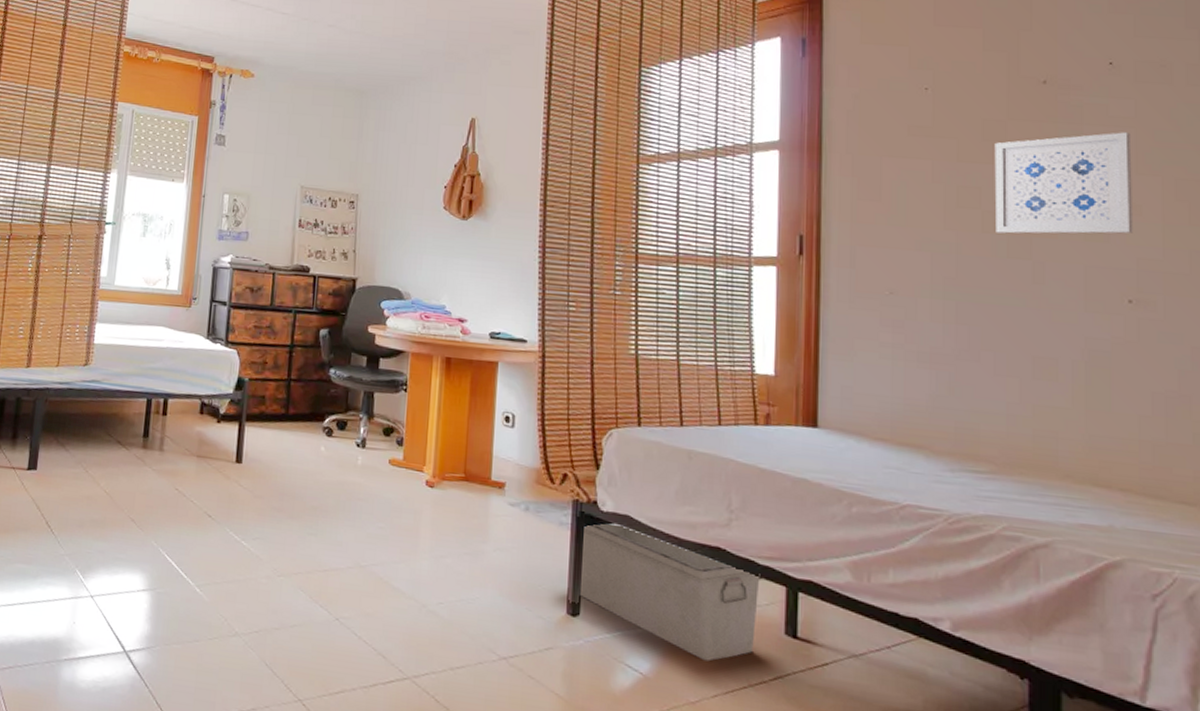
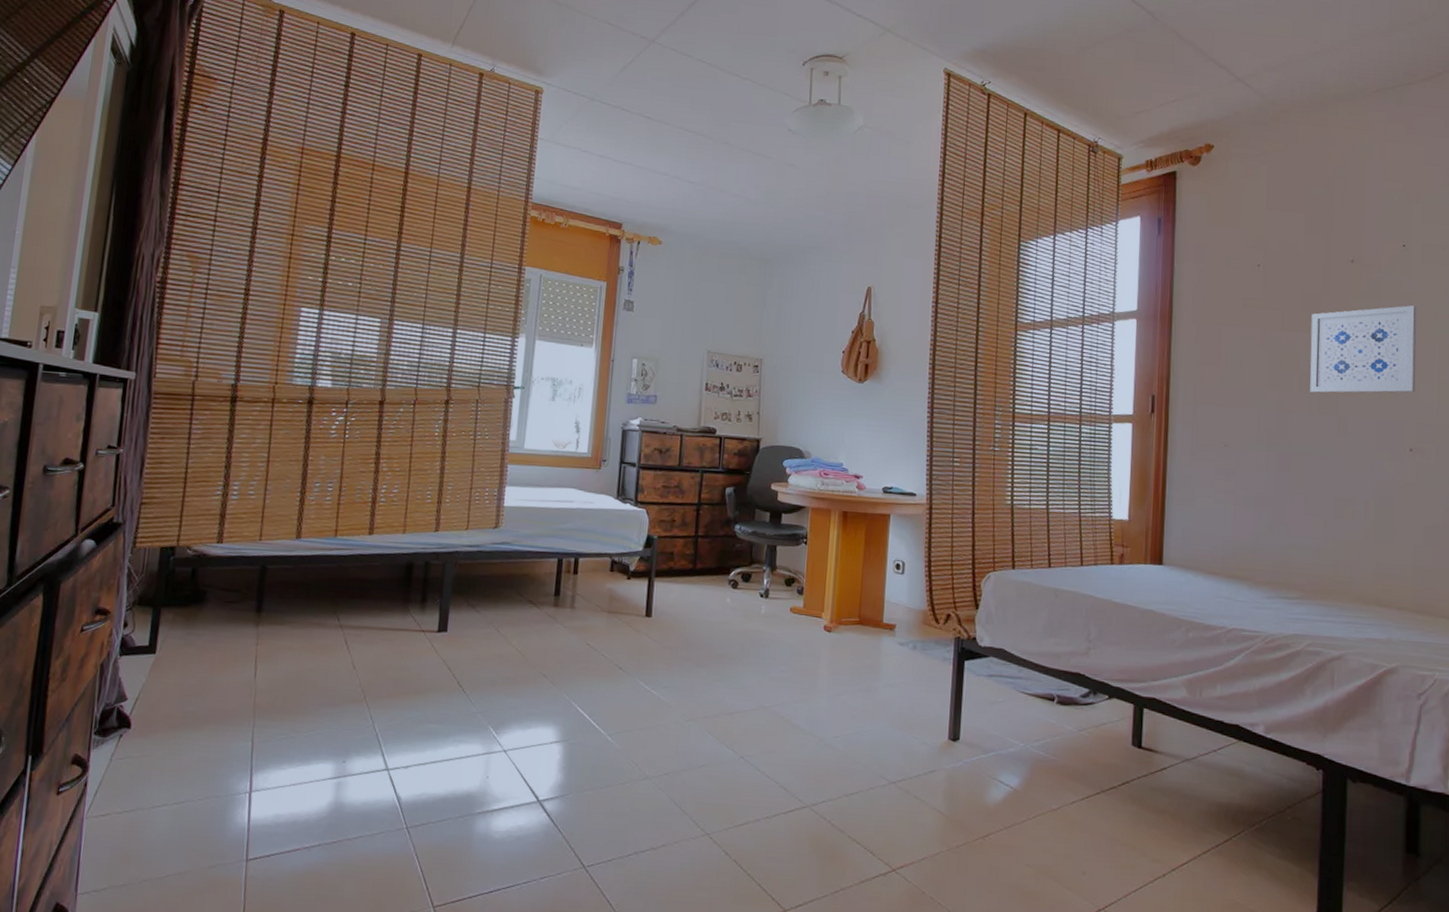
storage bin: present [581,524,761,661] -> none [961,658,1113,773]

